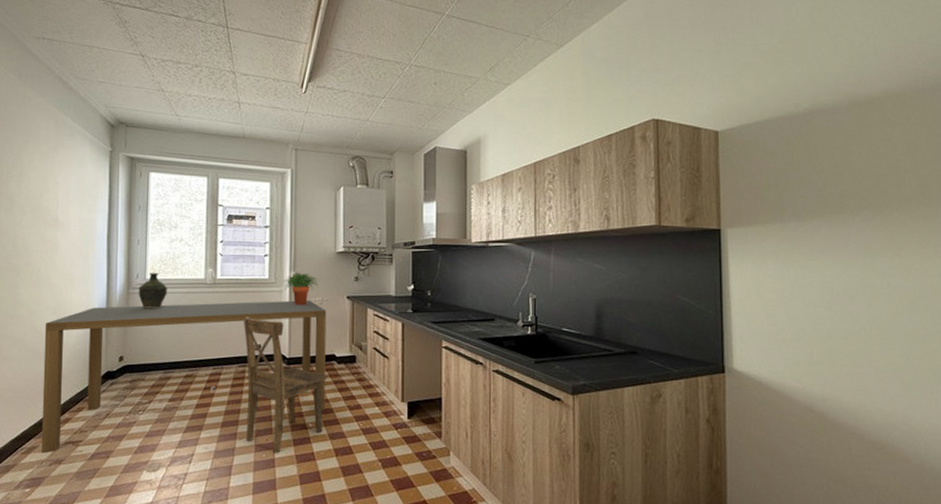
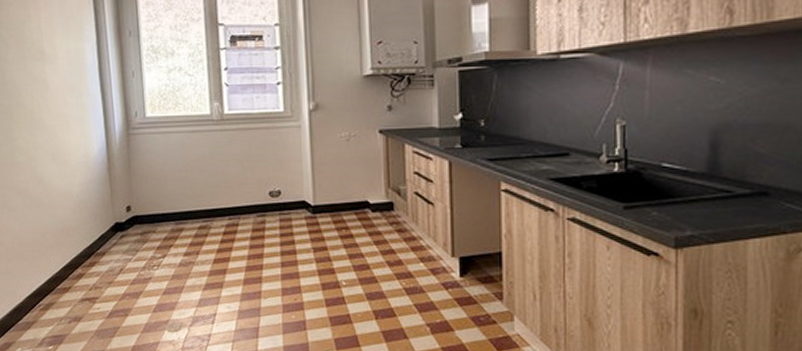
dining table: present [41,300,327,454] -> none [45,137,361,311]
ceramic jug: present [138,272,167,309] -> none [138,108,170,152]
dining chair: present [243,317,326,454] -> none [258,158,360,315]
potted plant: present [282,272,319,306] -> none [300,103,344,143]

